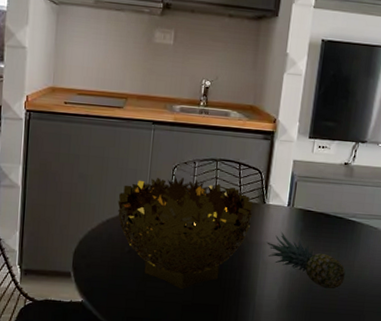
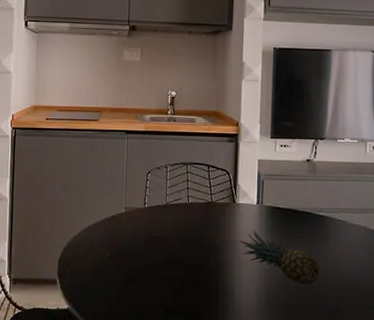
decorative bowl: present [117,176,253,290] -> none [97,181,224,292]

